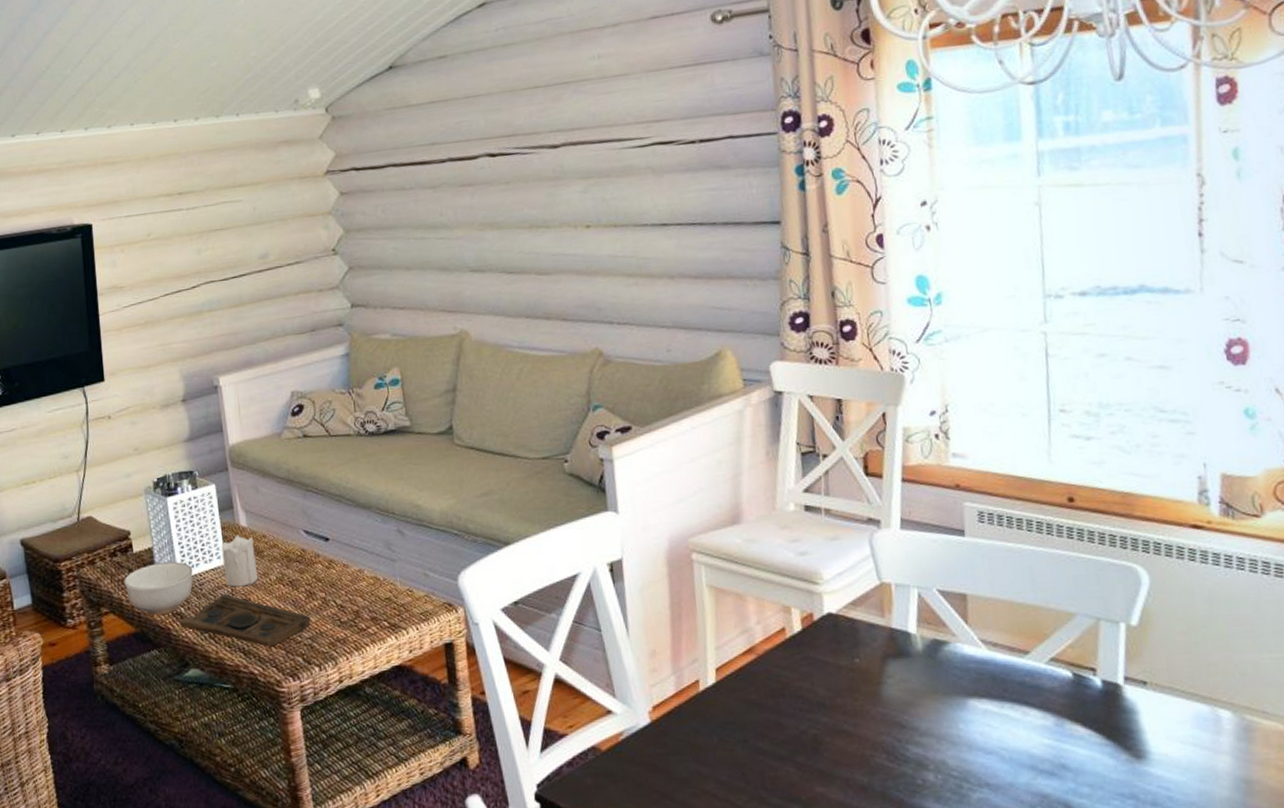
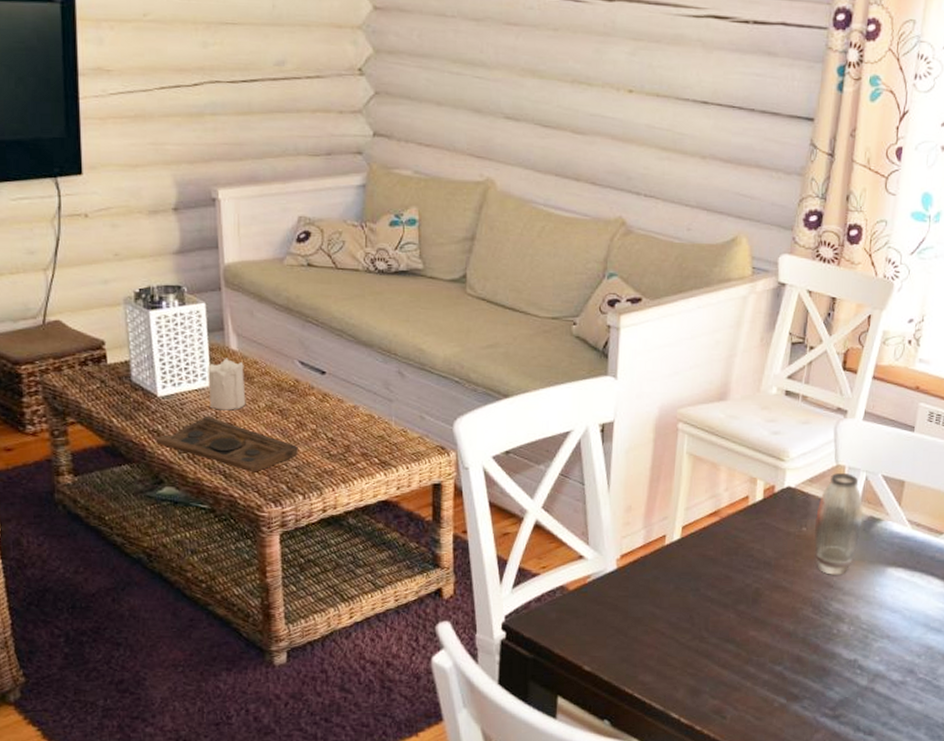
bowl: present [123,561,193,616] -> none [94,377,175,431]
vase: none [868,590,926,713] -> present [814,472,863,575]

